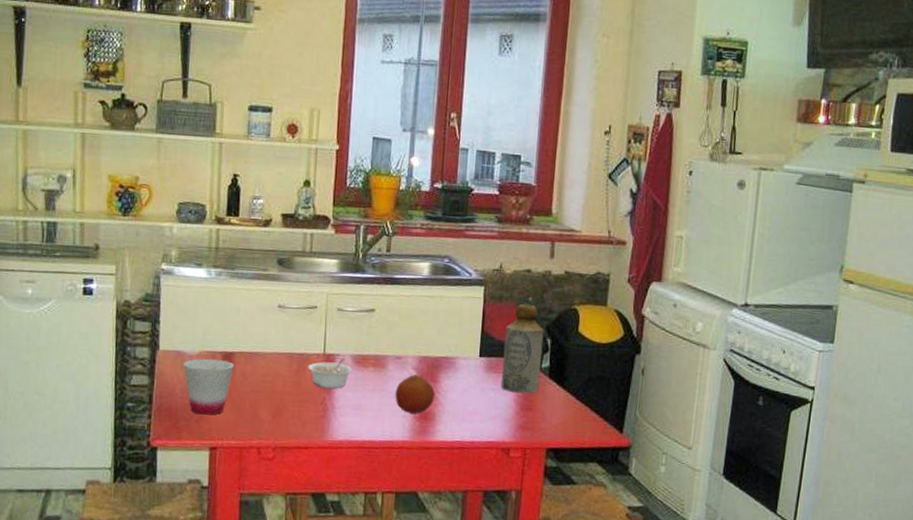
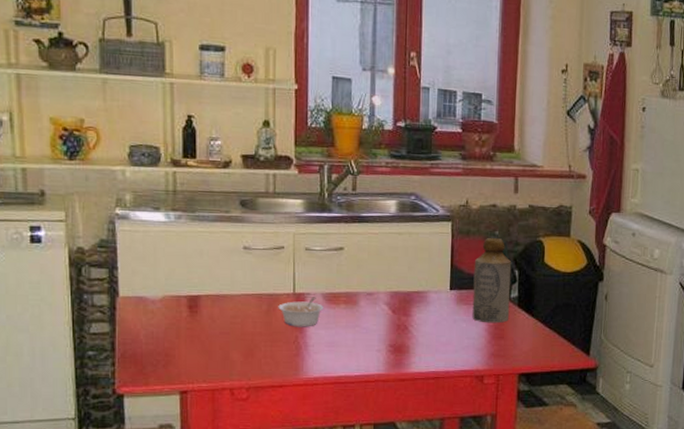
cup: present [183,358,234,415] -> none [145,303,200,360]
fruit: present [395,374,435,414] -> none [368,310,408,347]

